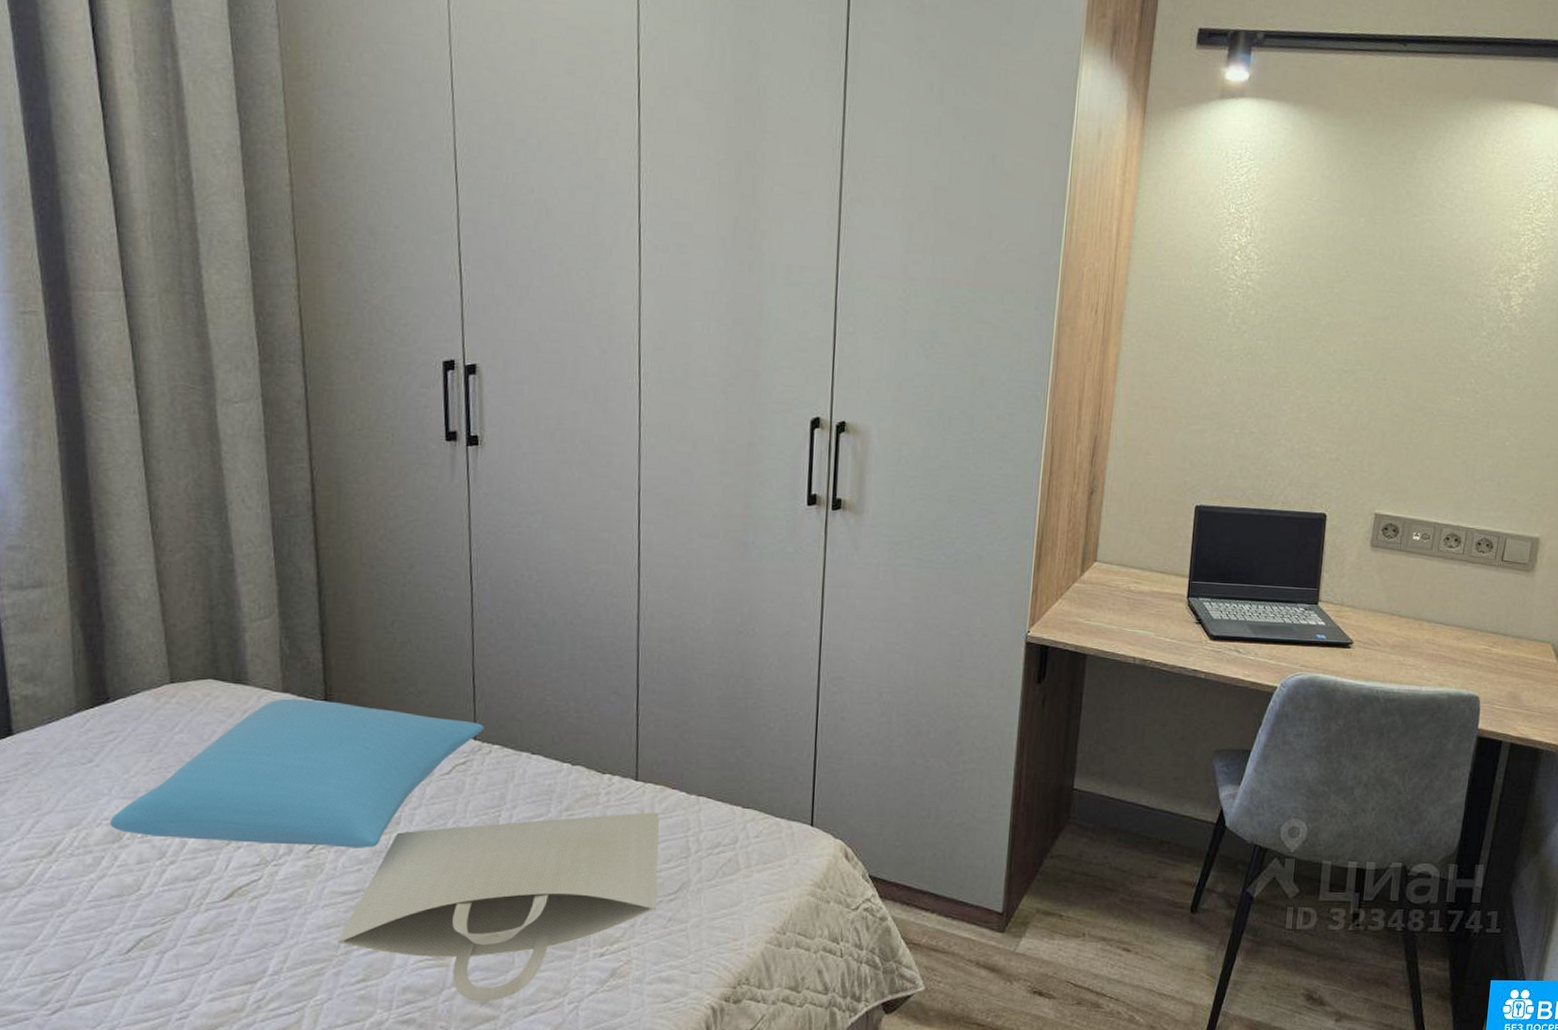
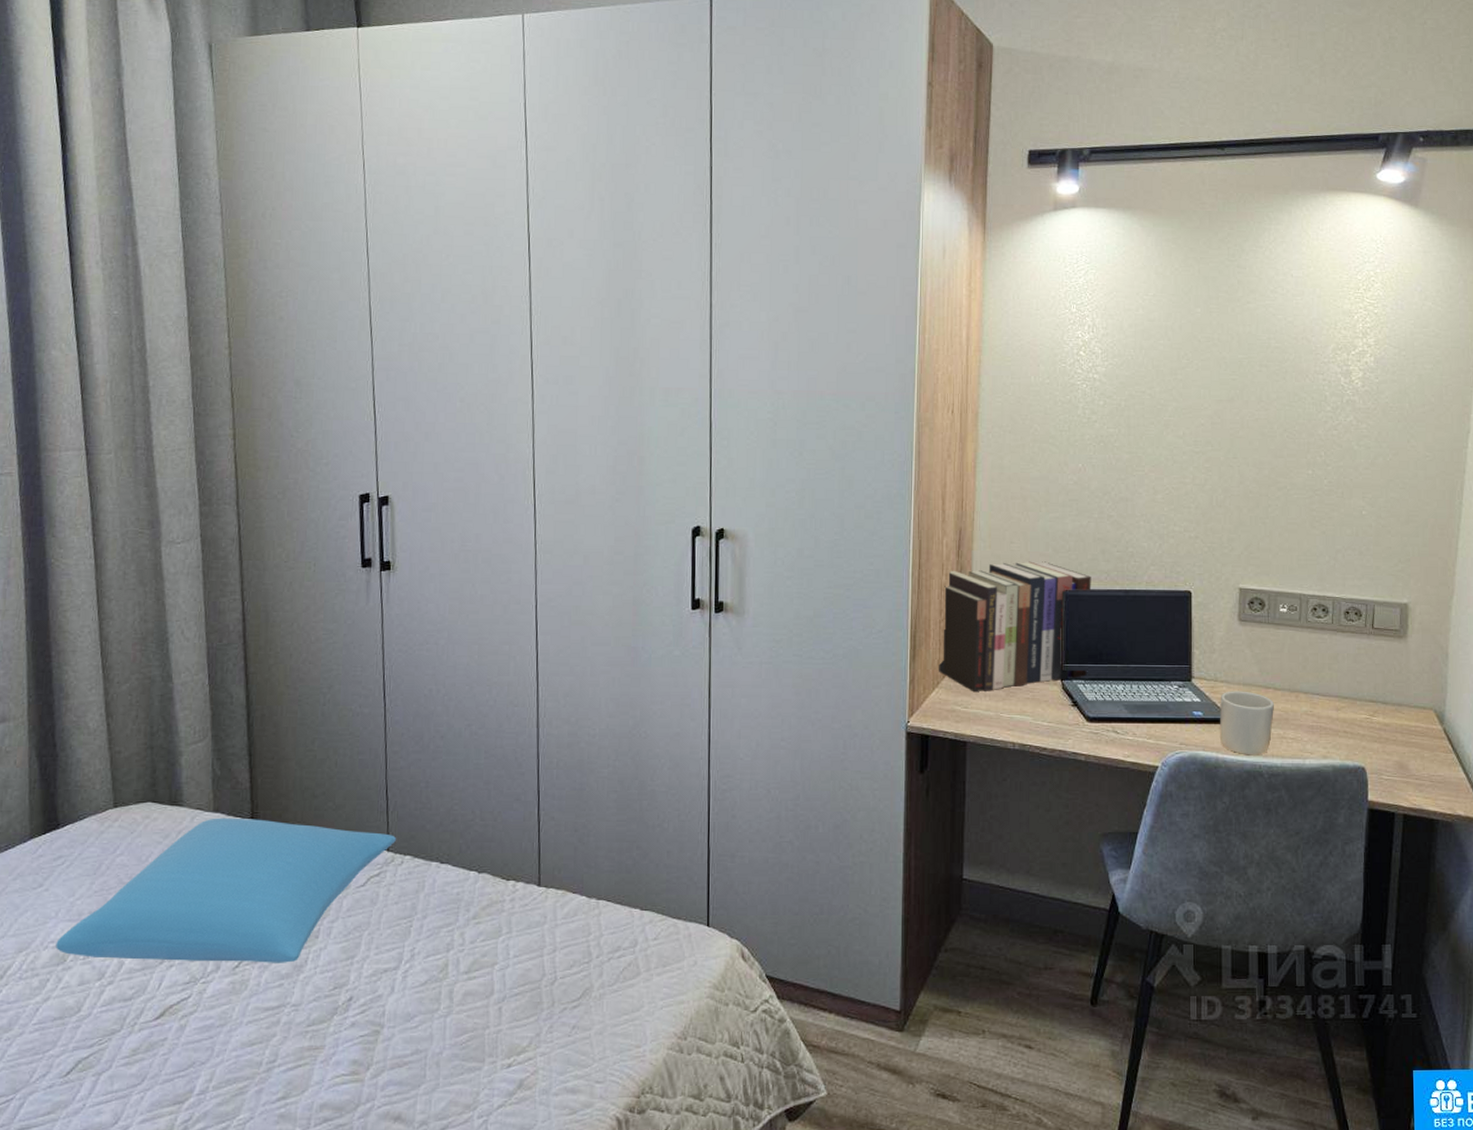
tote bag: present [338,812,659,1002] -> none [260,918,561,1118]
books: none [1063,474,1227,605] -> present [939,561,1092,691]
mug: none [1340,616,1397,681] -> present [1219,691,1274,756]

